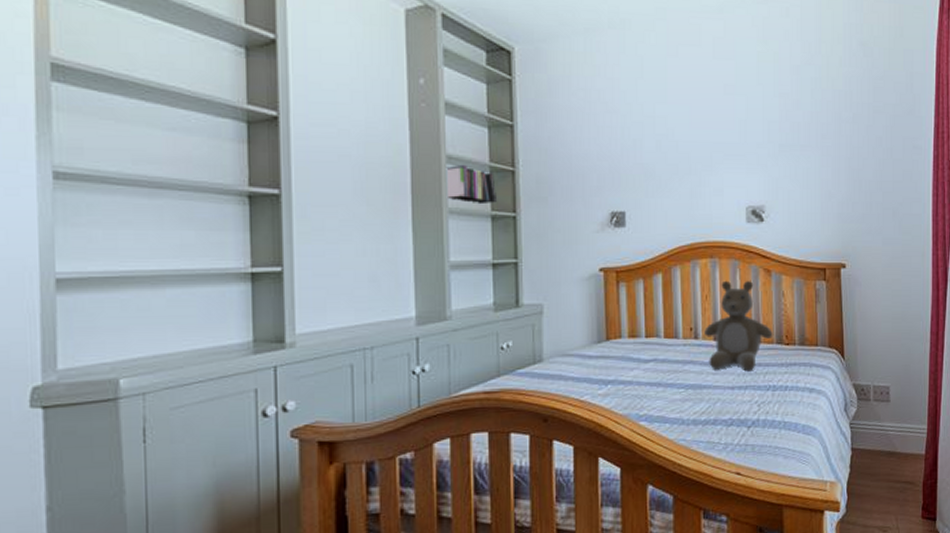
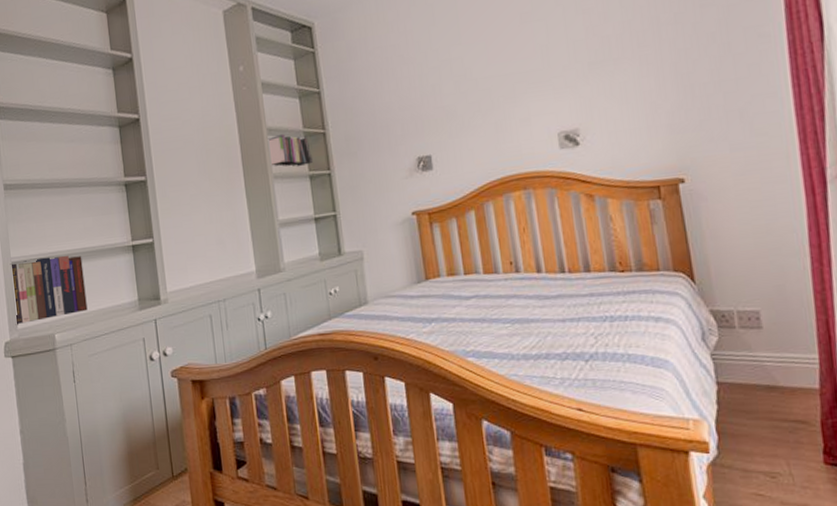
books: none [52,276,175,365] -> present [9,255,88,325]
teddy bear: present [704,280,773,372] -> none [525,208,604,303]

